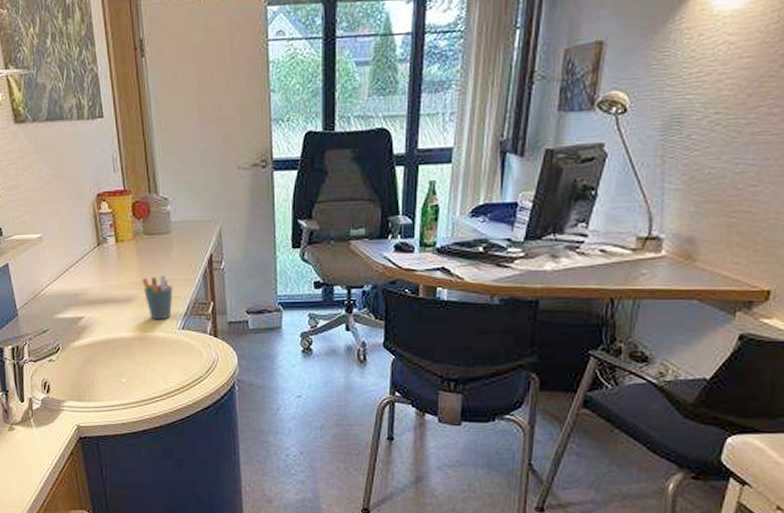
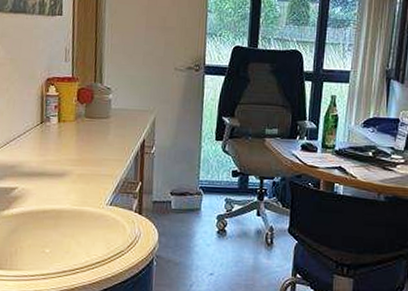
pen holder: present [142,275,173,320] -> none [78,155,106,196]

